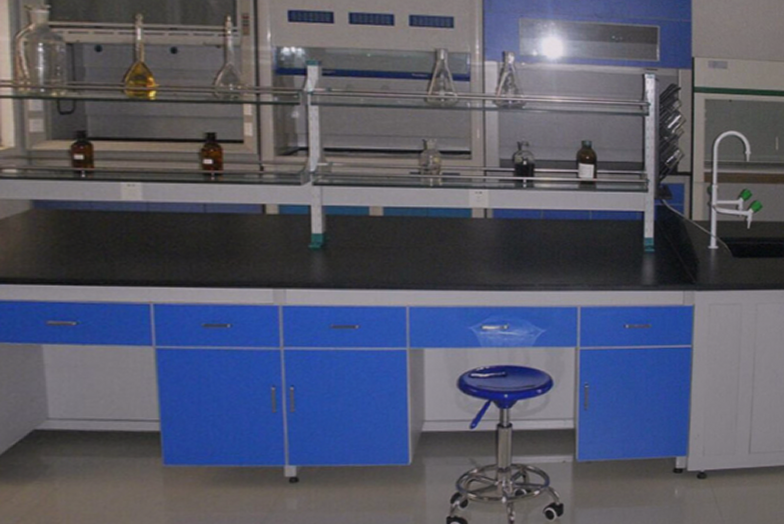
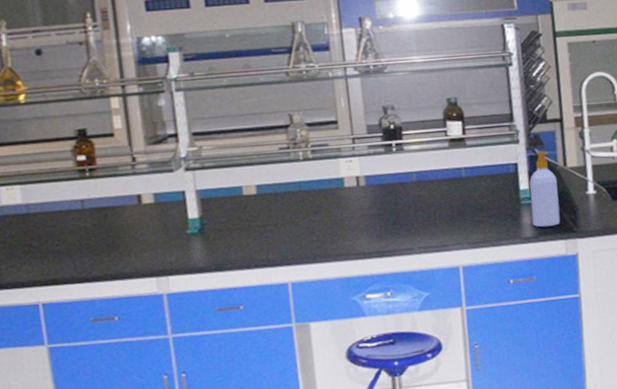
soap bottle: none [653,202,682,277] -> present [530,151,561,228]

